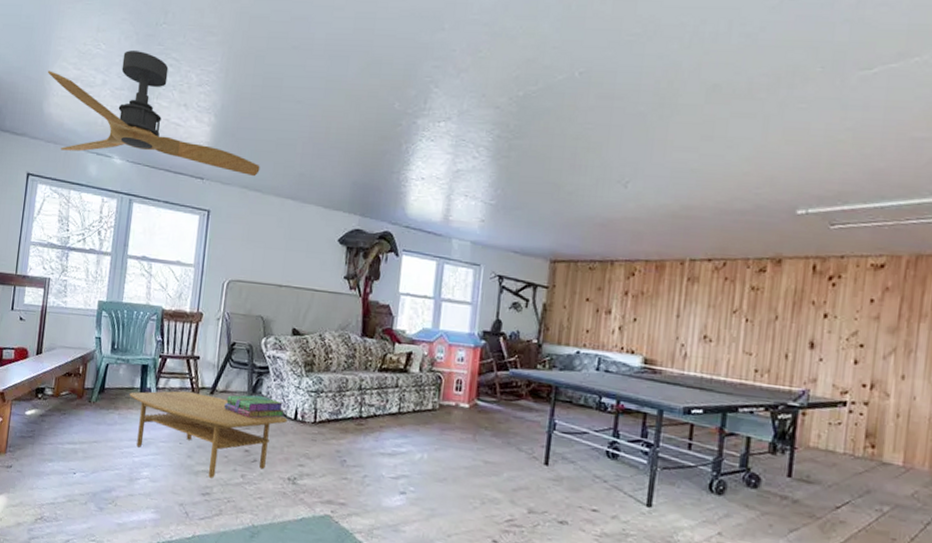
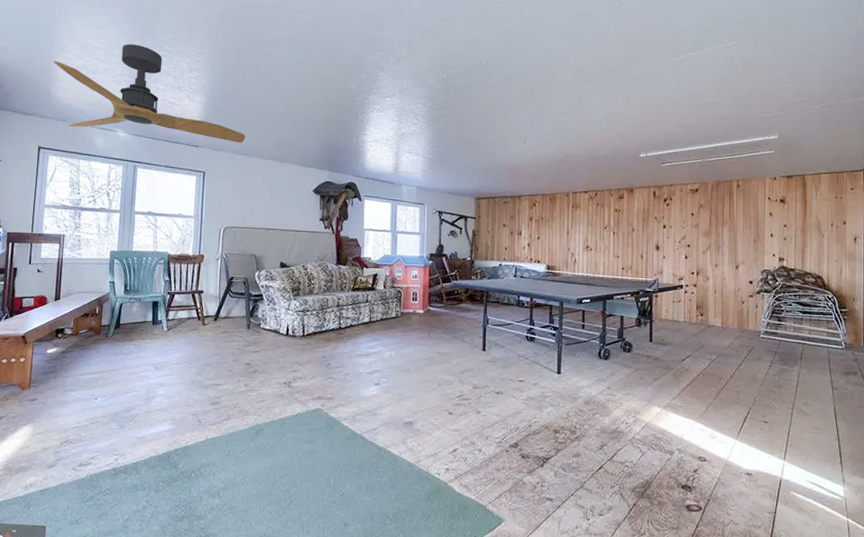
coffee table: present [129,391,288,478] -> none [142,320,281,390]
stack of books: present [224,395,285,419] -> none [227,318,278,337]

